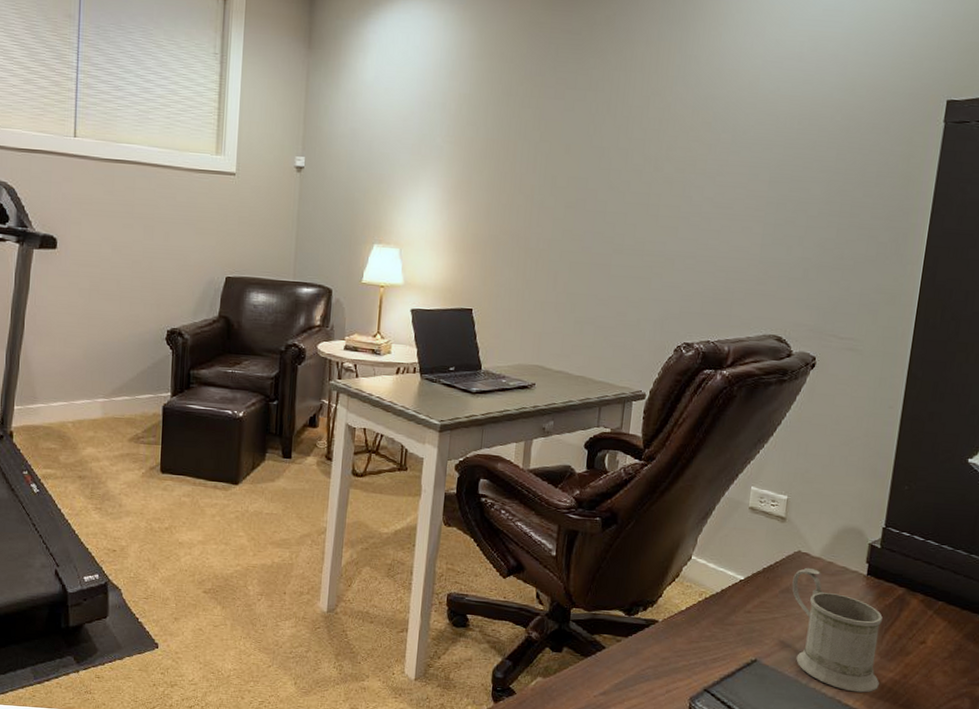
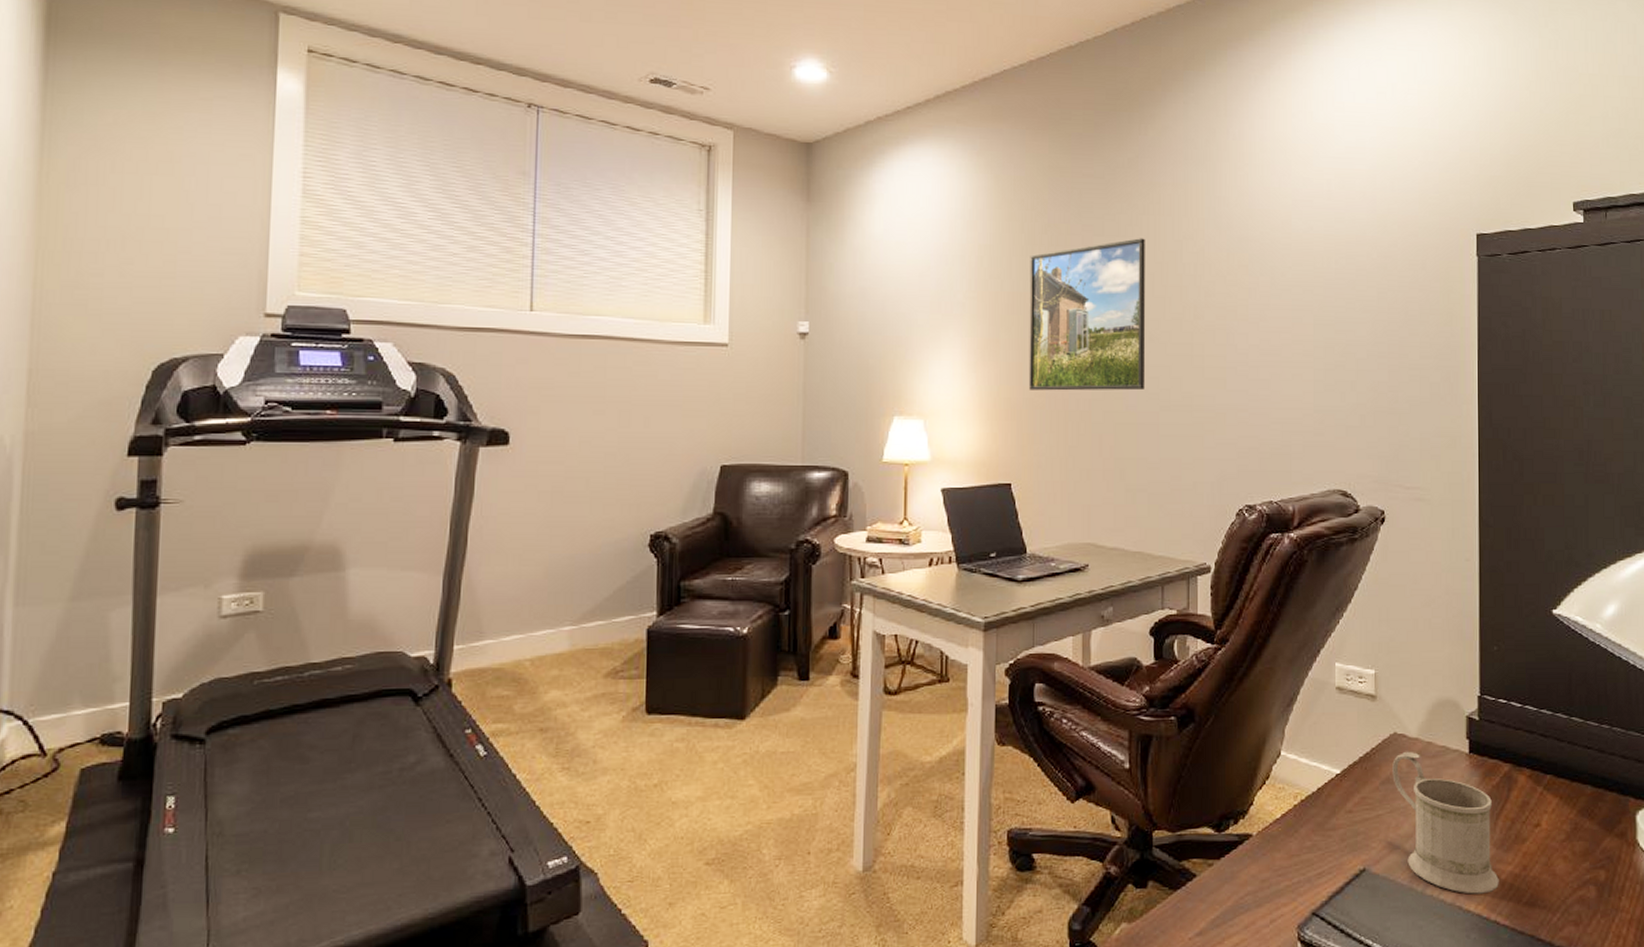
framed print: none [494,92,615,234] -> present [1028,238,1146,391]

